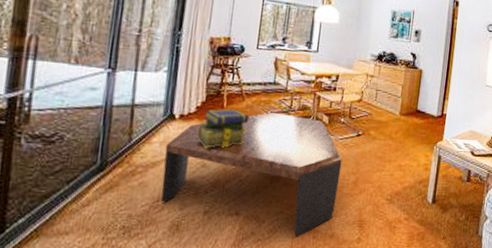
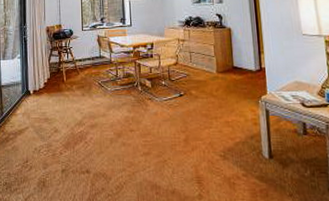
coffee table: present [161,112,342,237] -> none [26,81,172,193]
stack of books: present [197,108,250,148] -> none [48,82,85,116]

